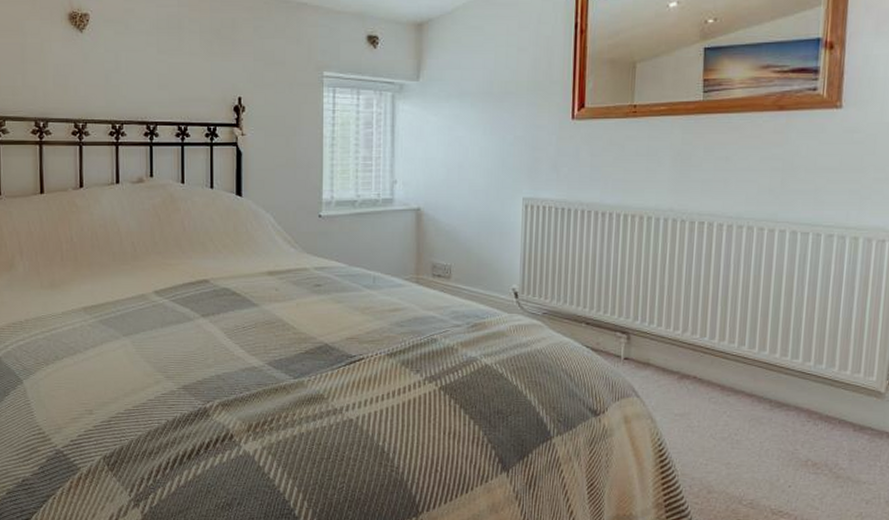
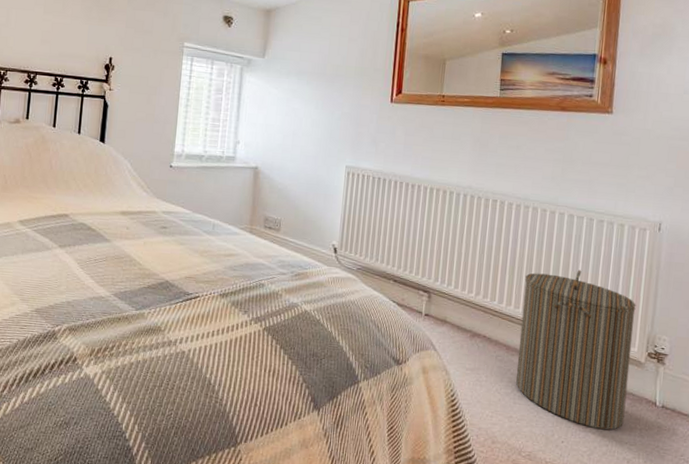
laundry hamper: none [732,294,874,470] -> present [515,270,636,430]

